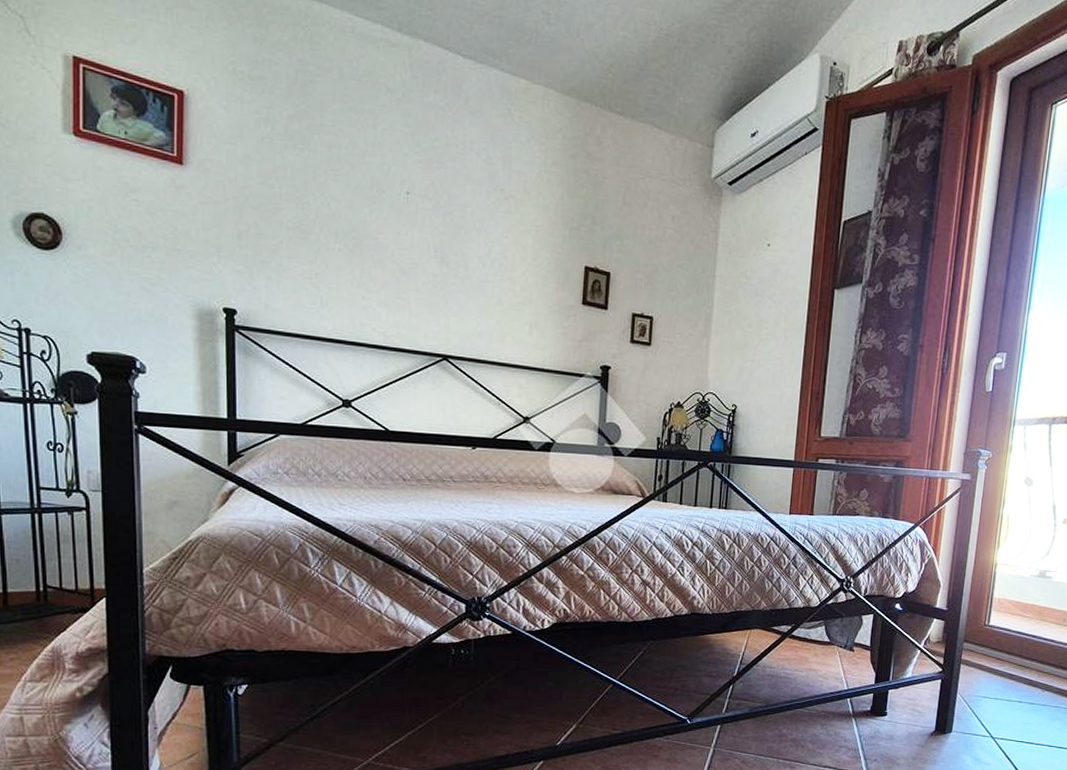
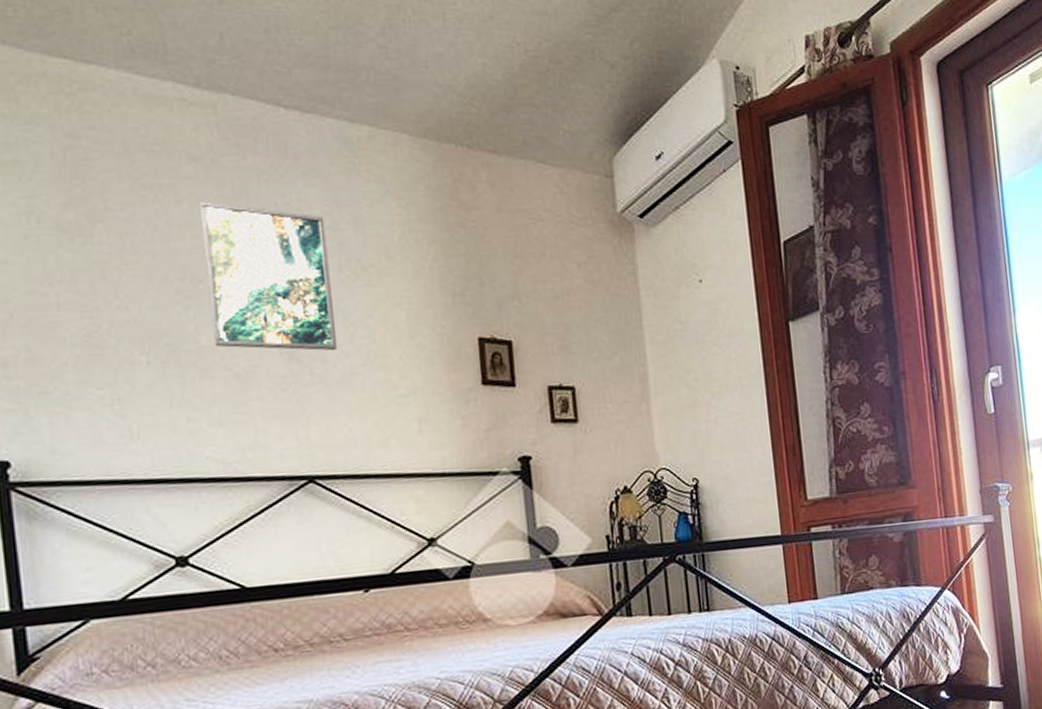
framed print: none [388,127,481,260] -> present [200,202,338,351]

